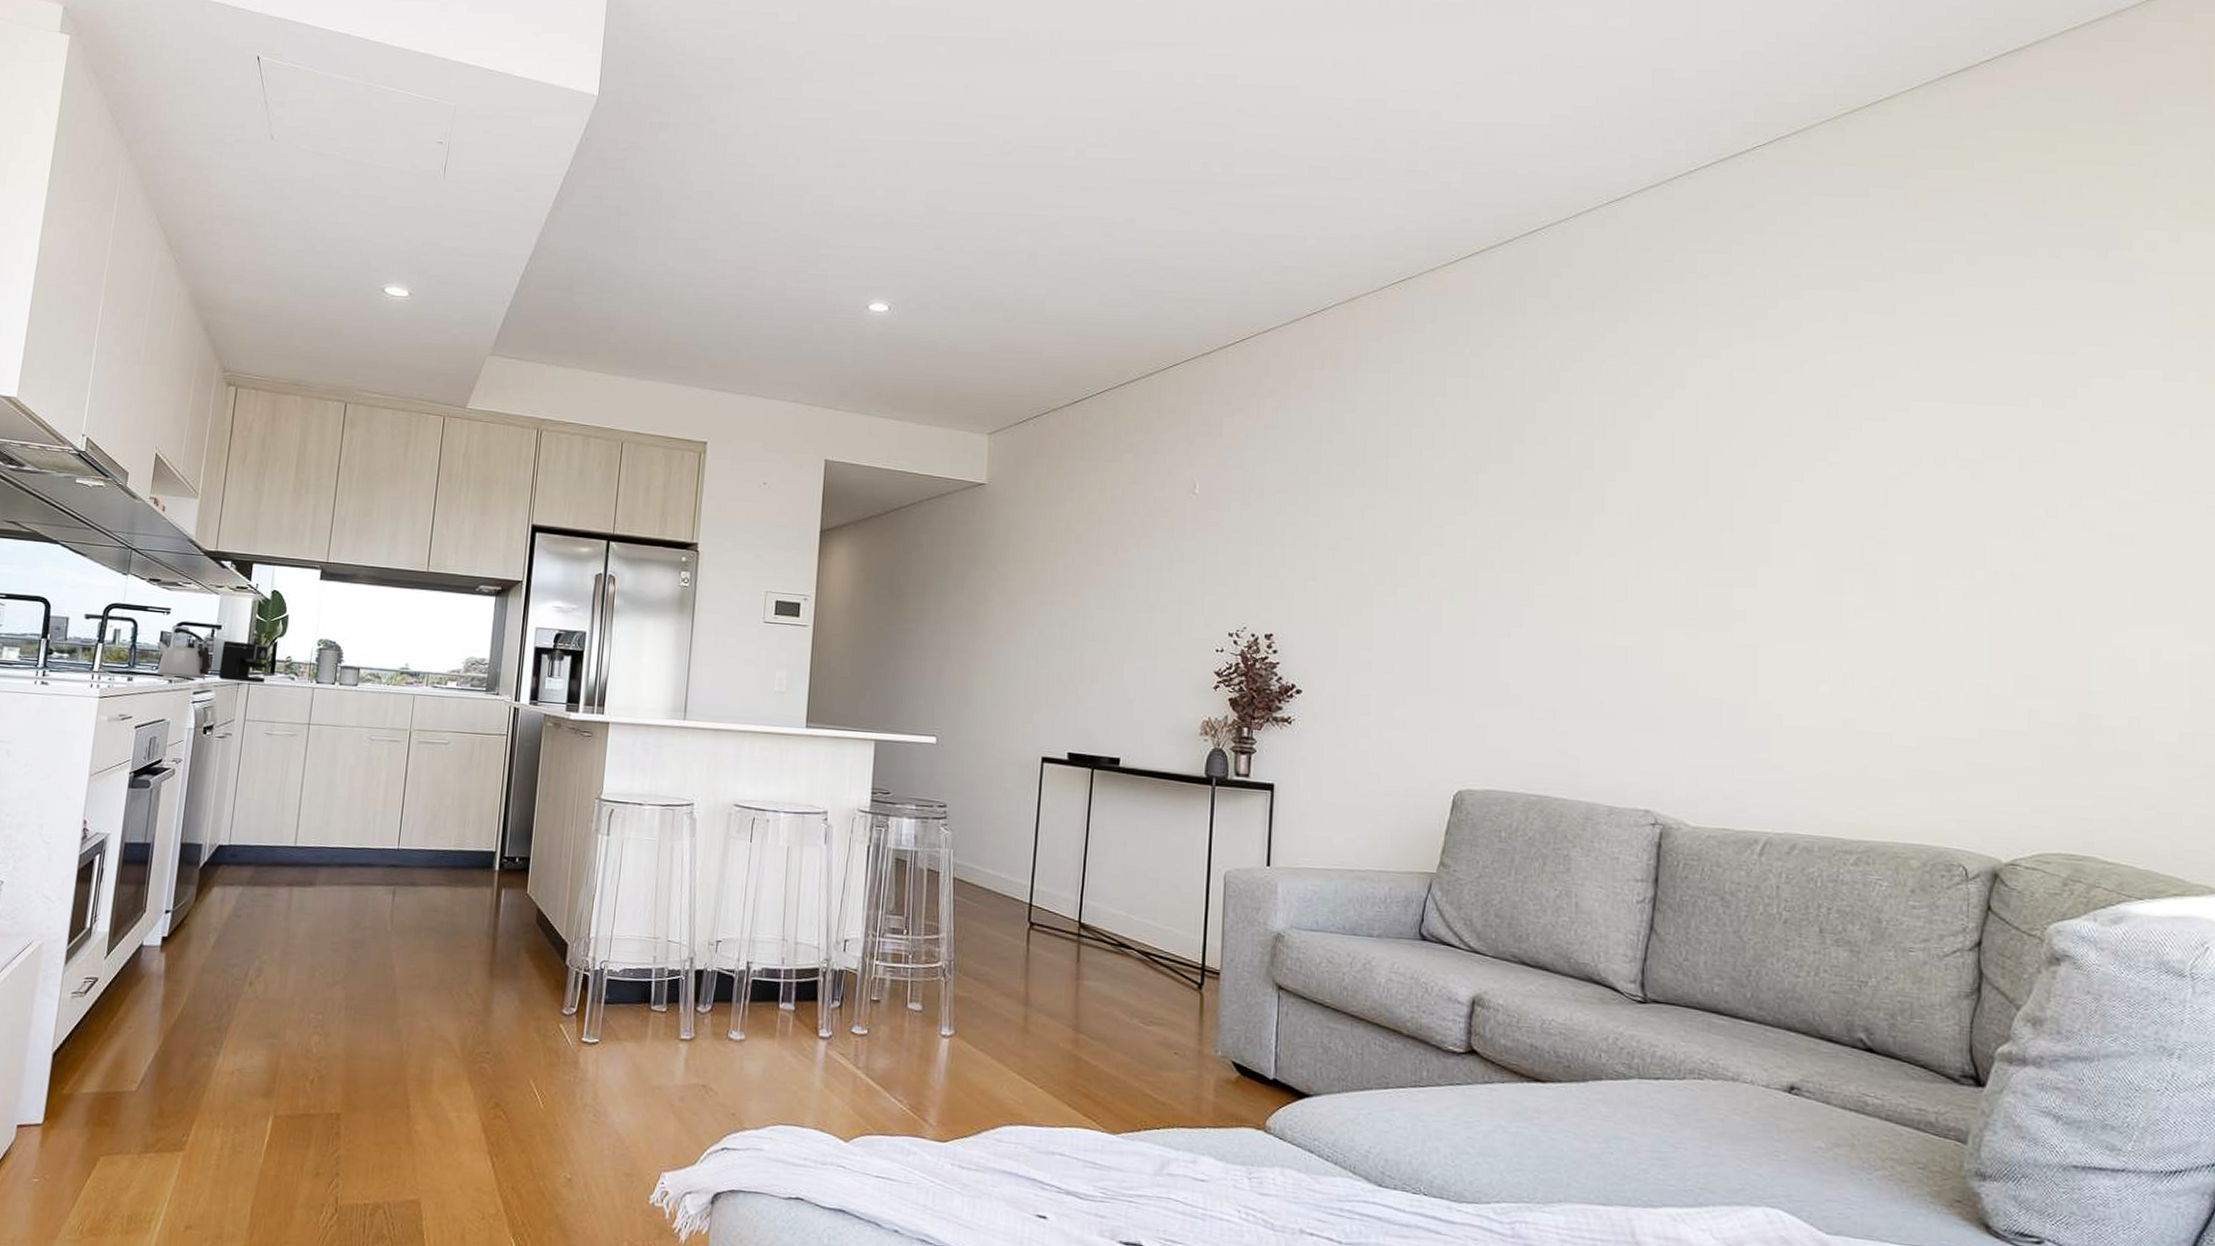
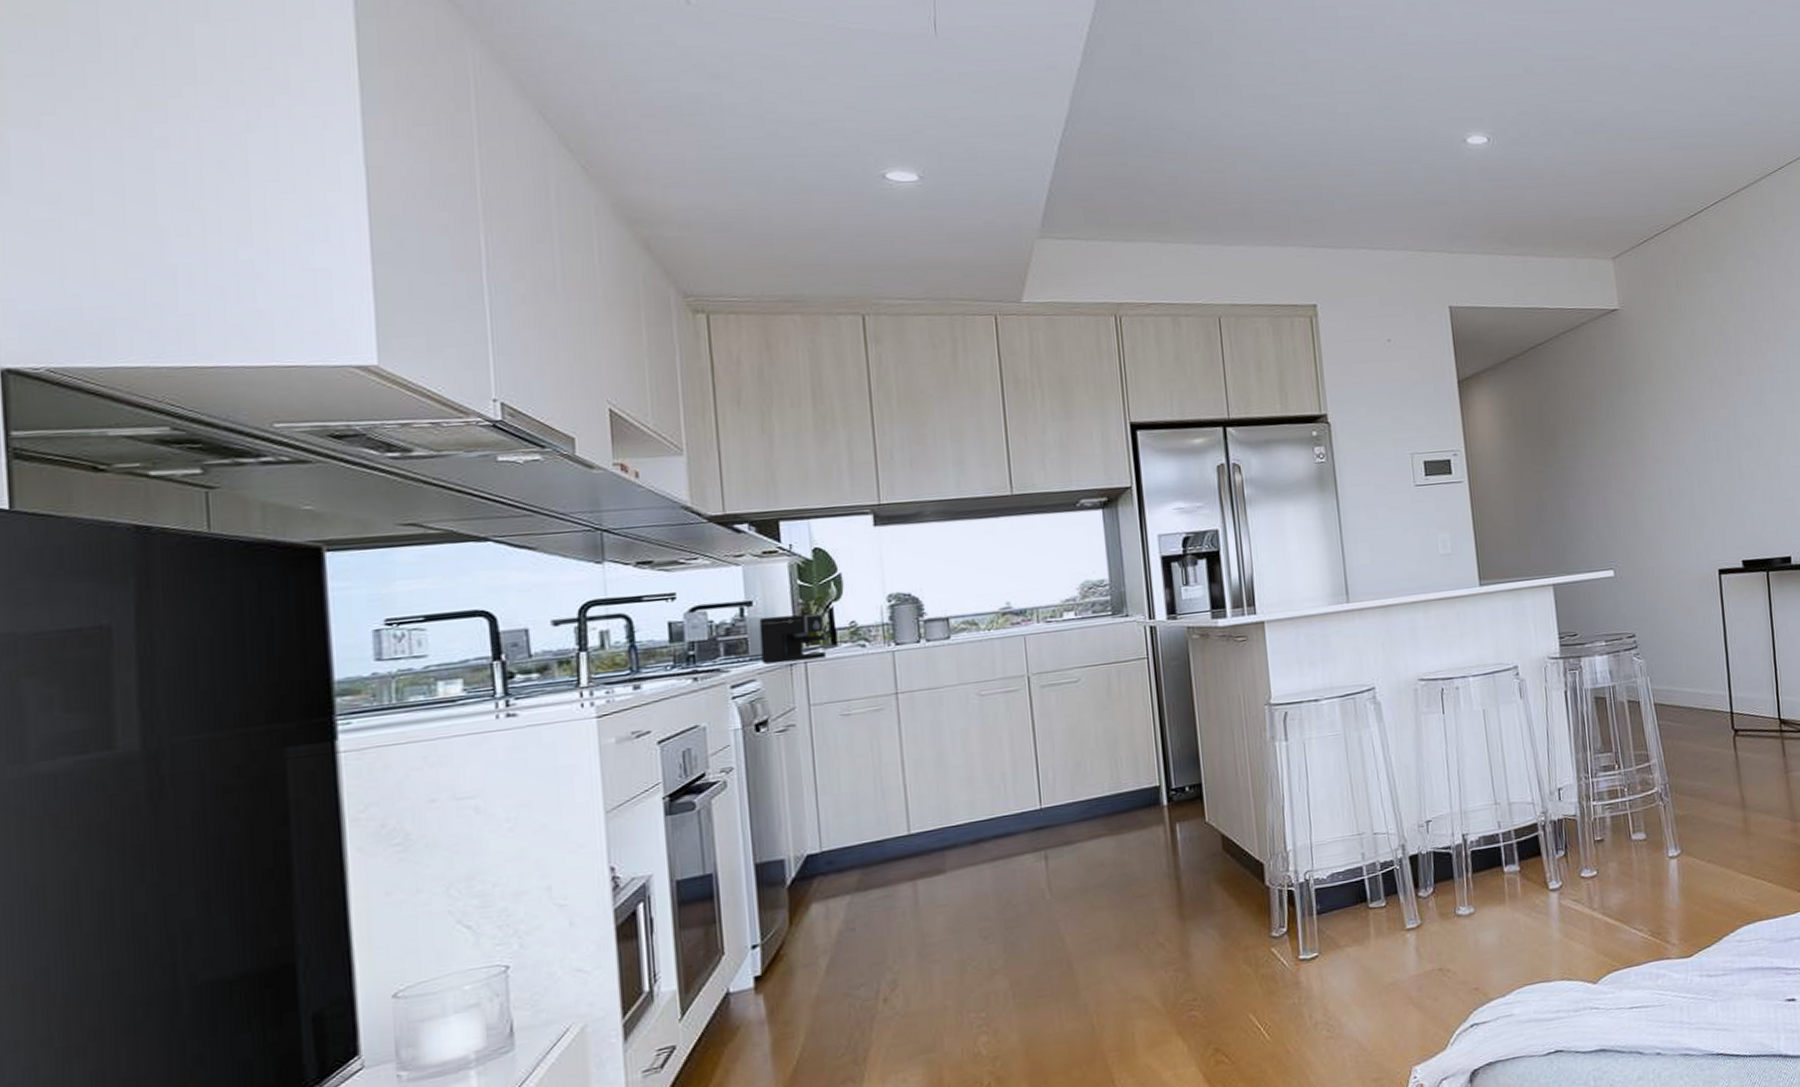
kettle: present [156,627,210,681] -> none [665,613,748,677]

